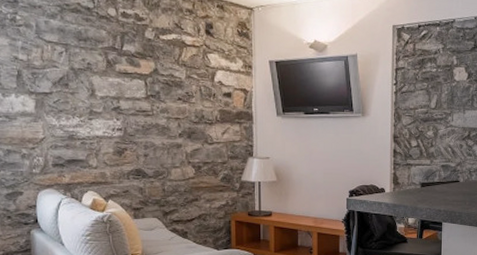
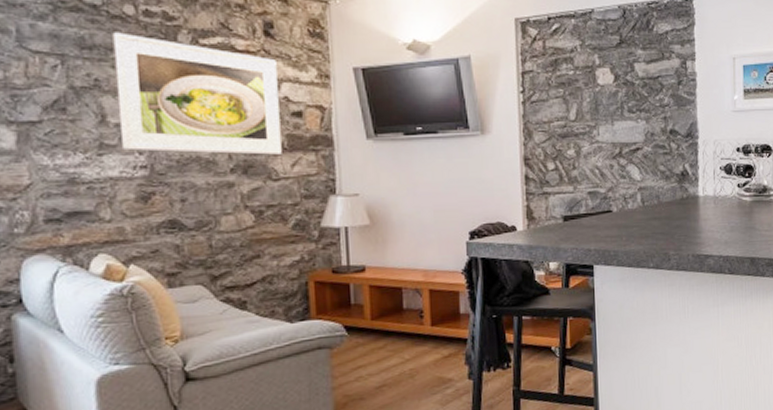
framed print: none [100,28,216,125] -> present [112,32,282,155]

